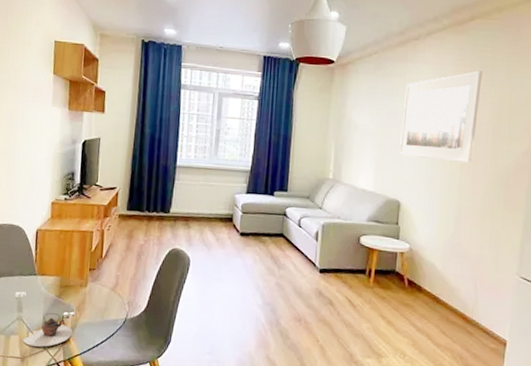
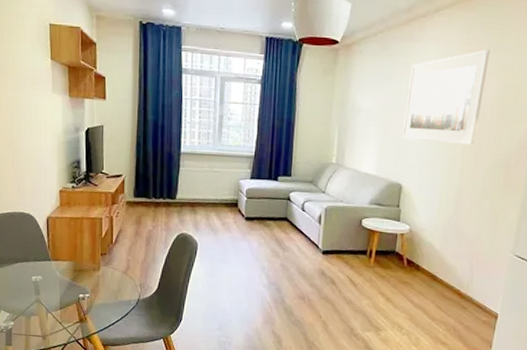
teapot: present [22,313,73,347] -> none [42,295,89,326]

